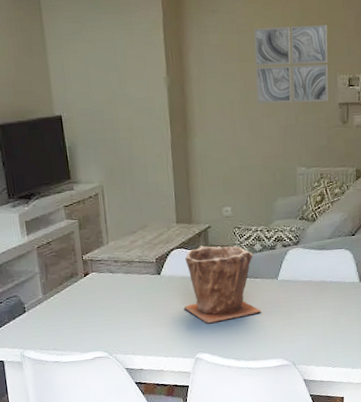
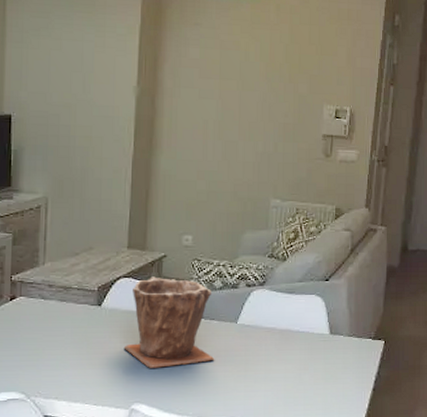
wall art: present [254,24,329,104] -> none [233,47,317,131]

